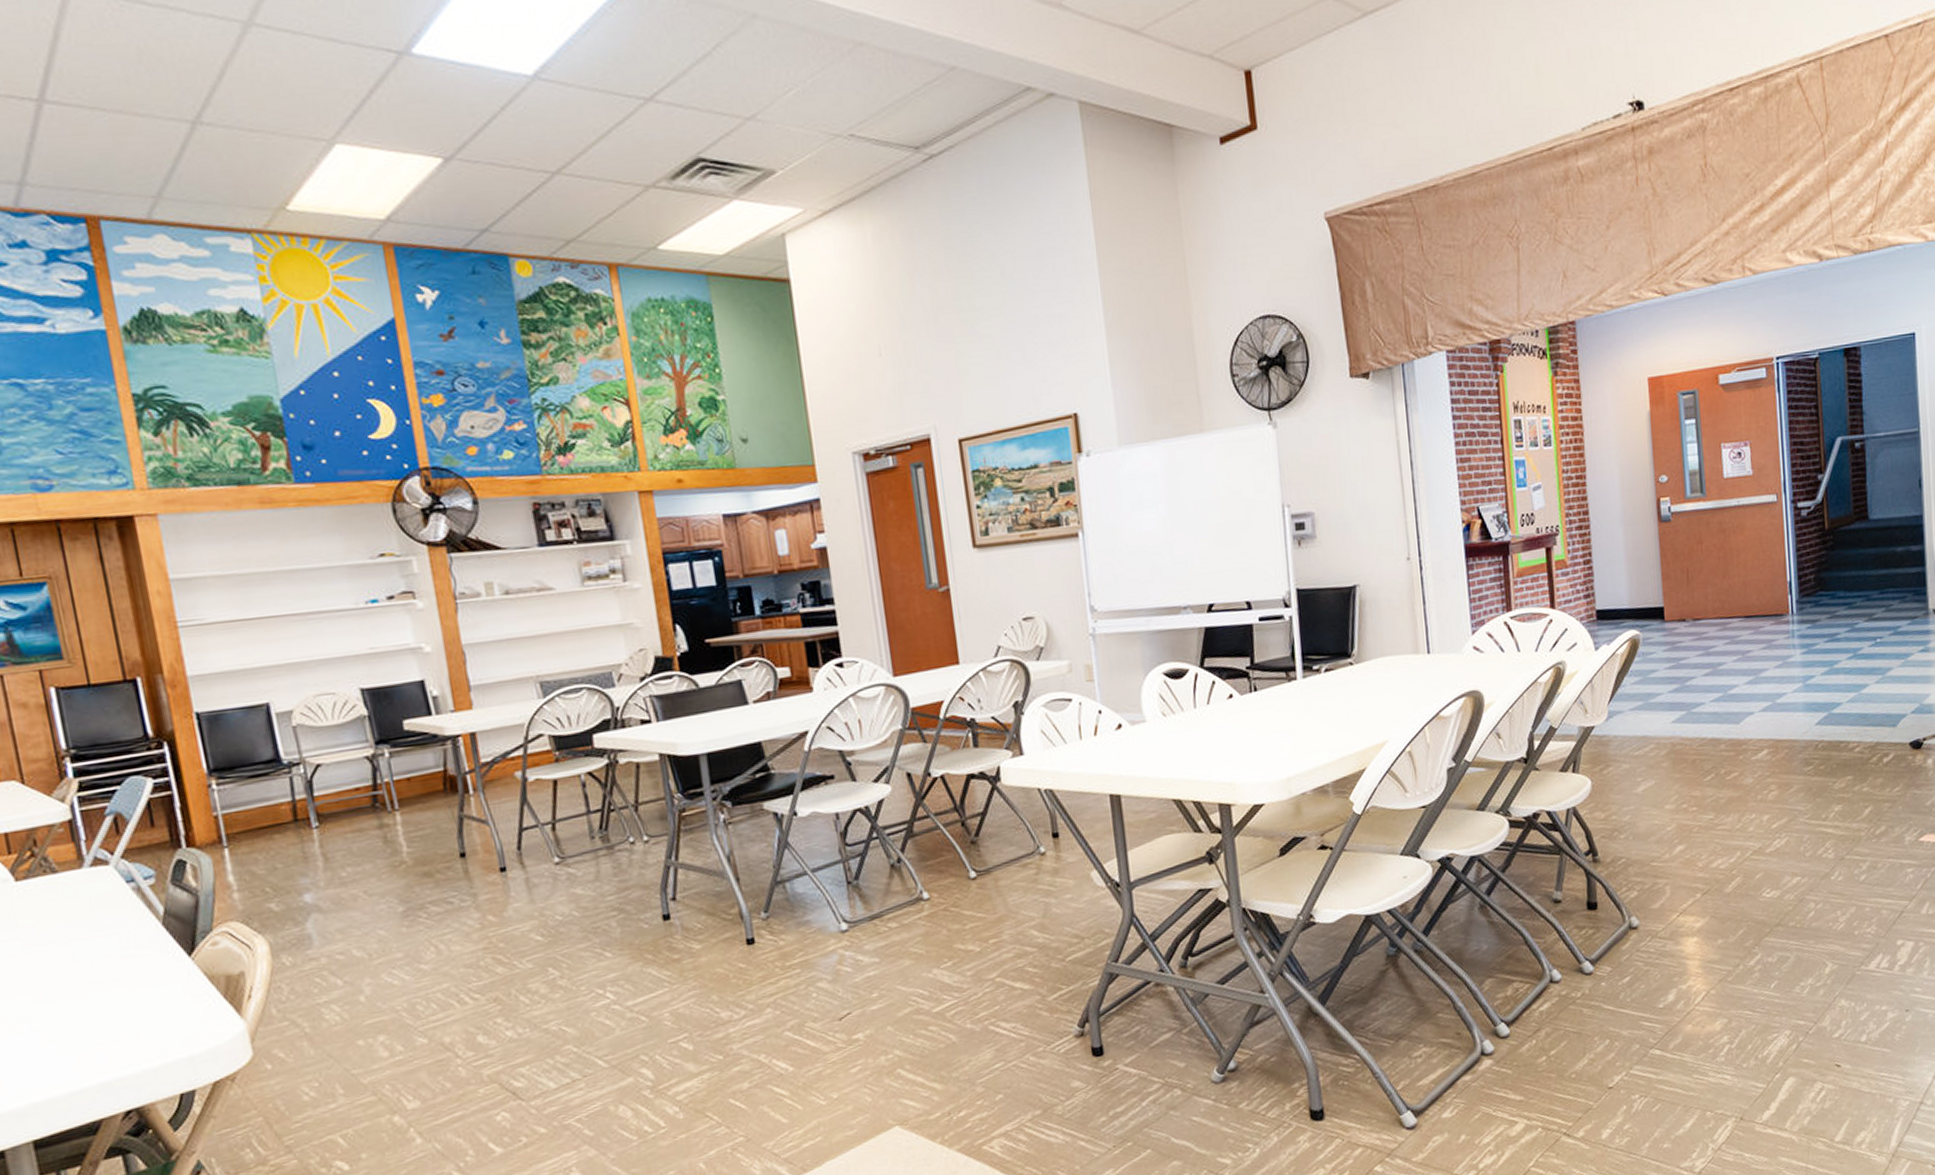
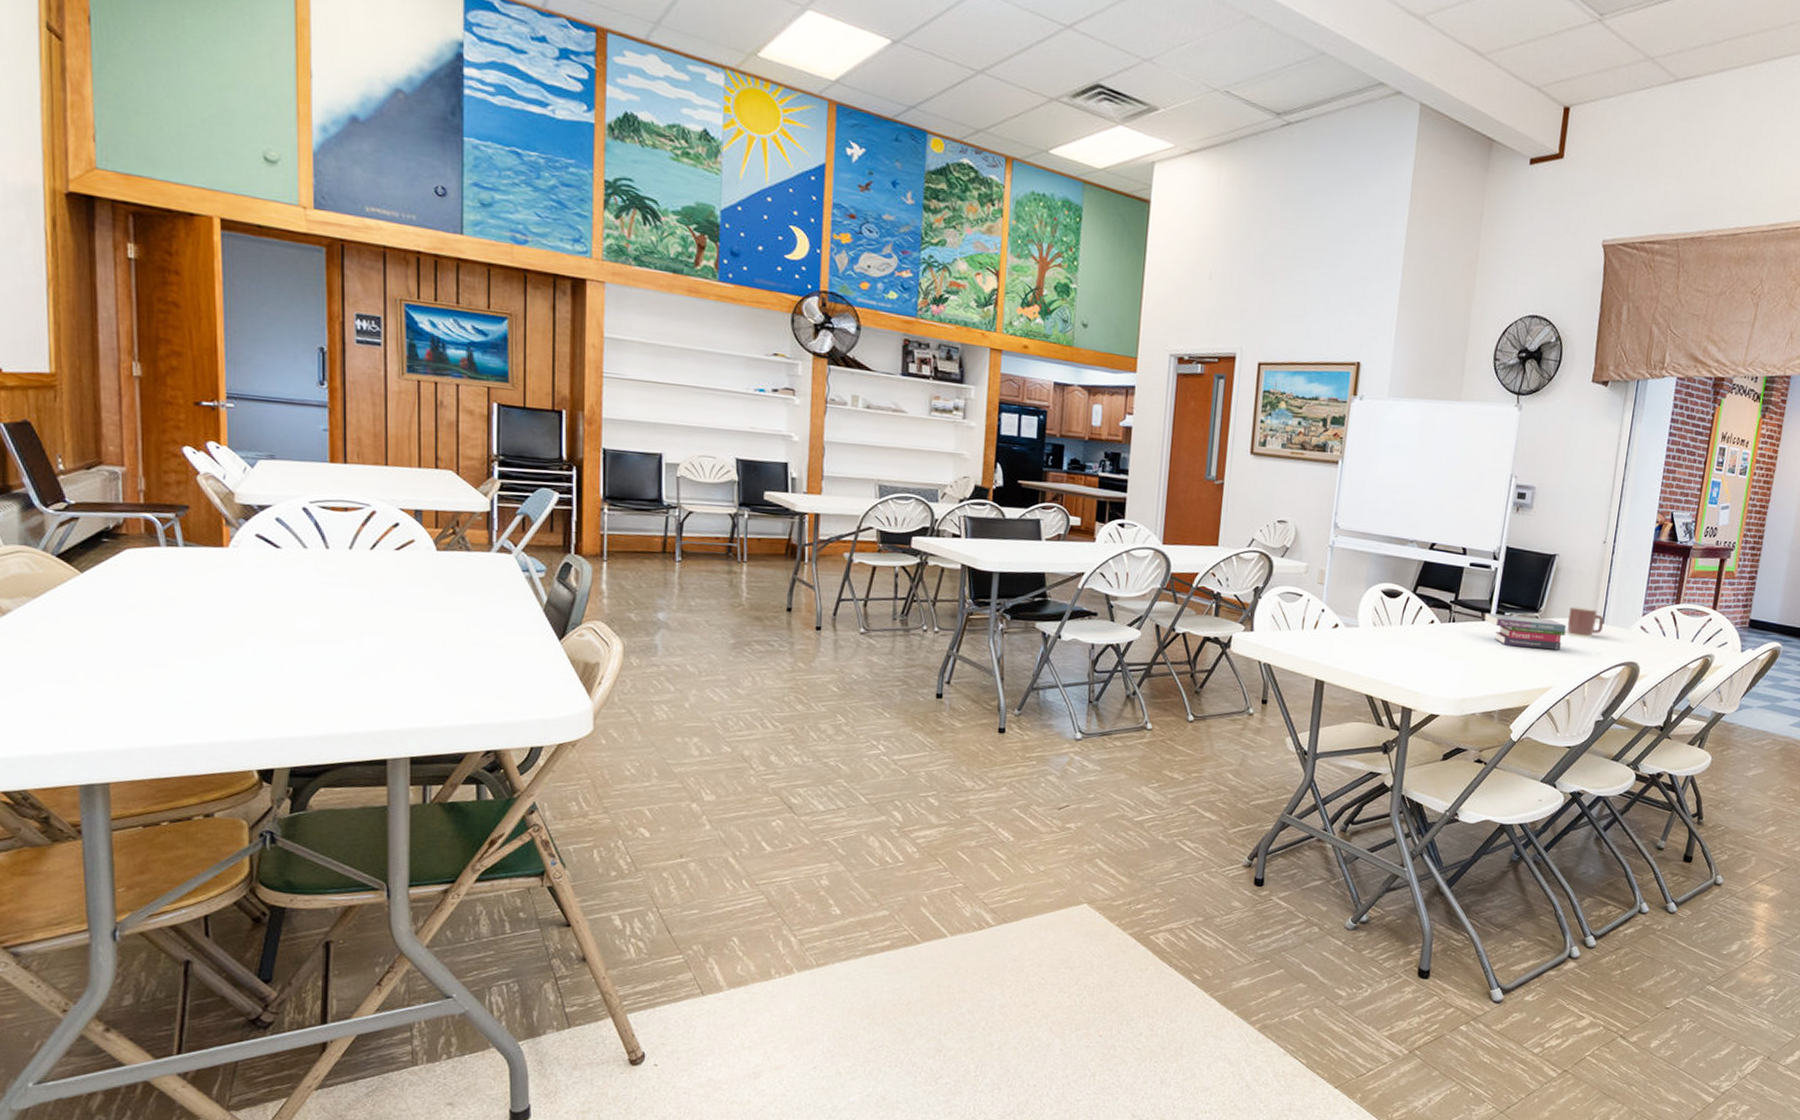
books: none [1290,661,1388,705] -> present [1484,613,1566,651]
mug: none [1386,638,1430,677] -> present [1567,606,1604,639]

